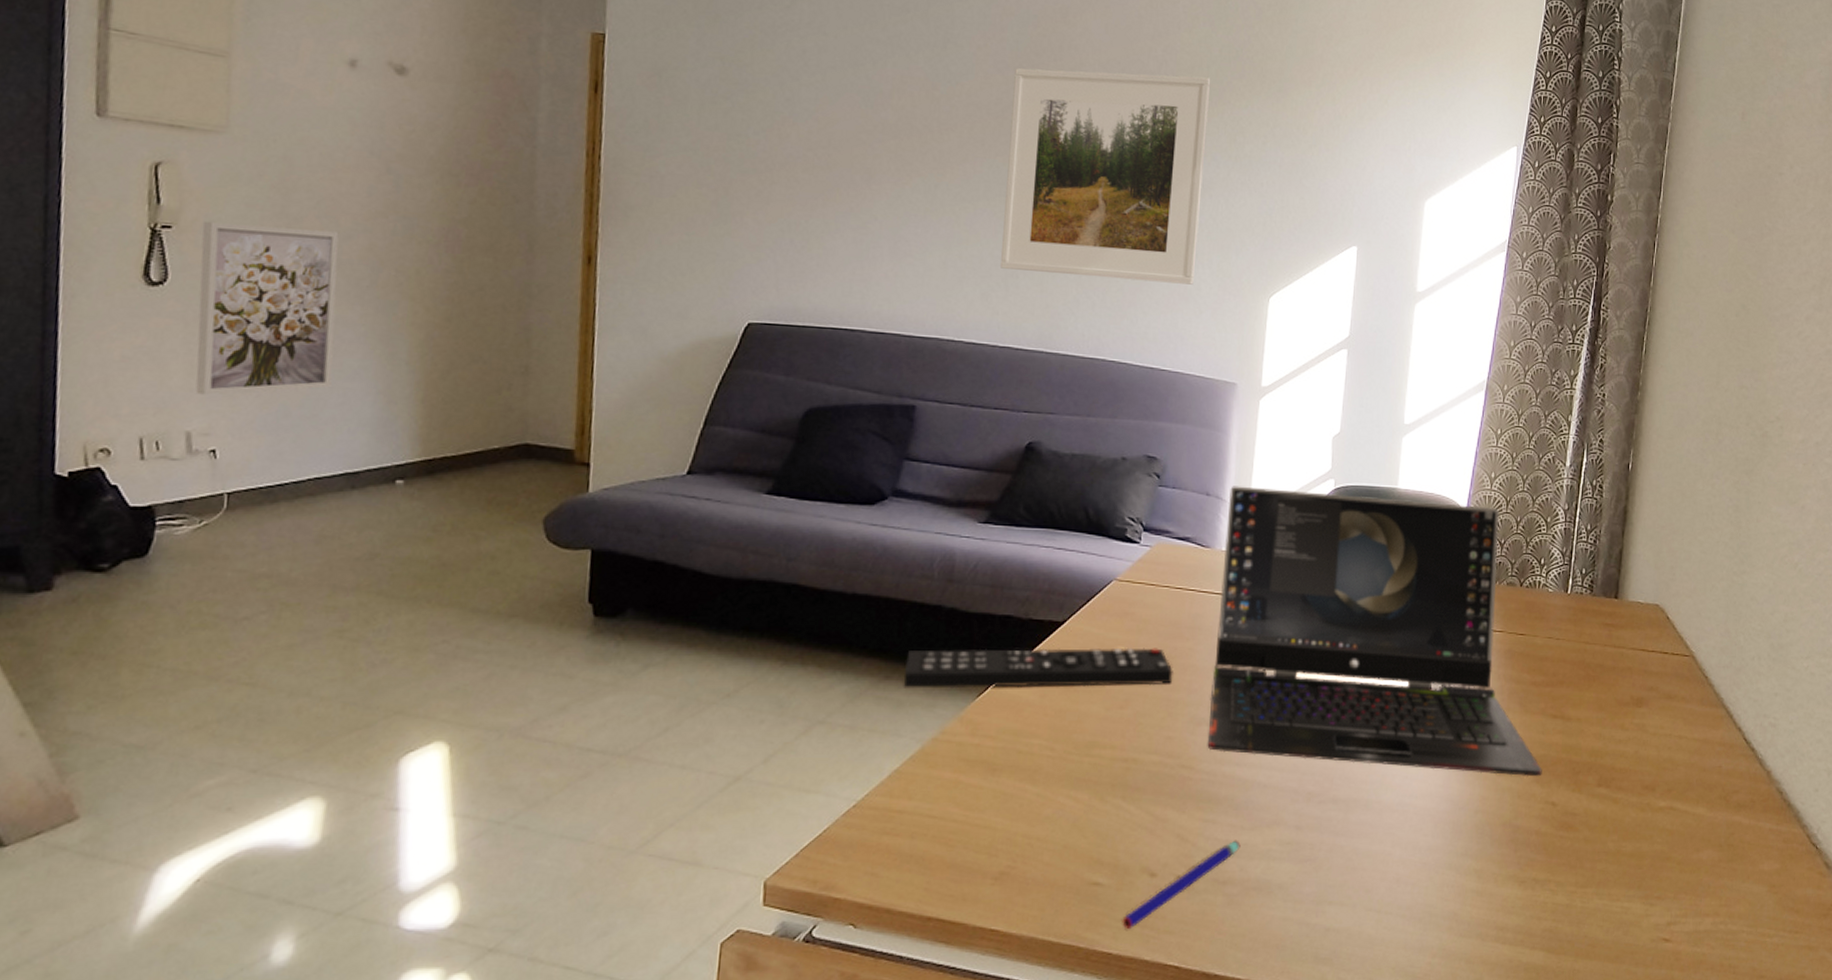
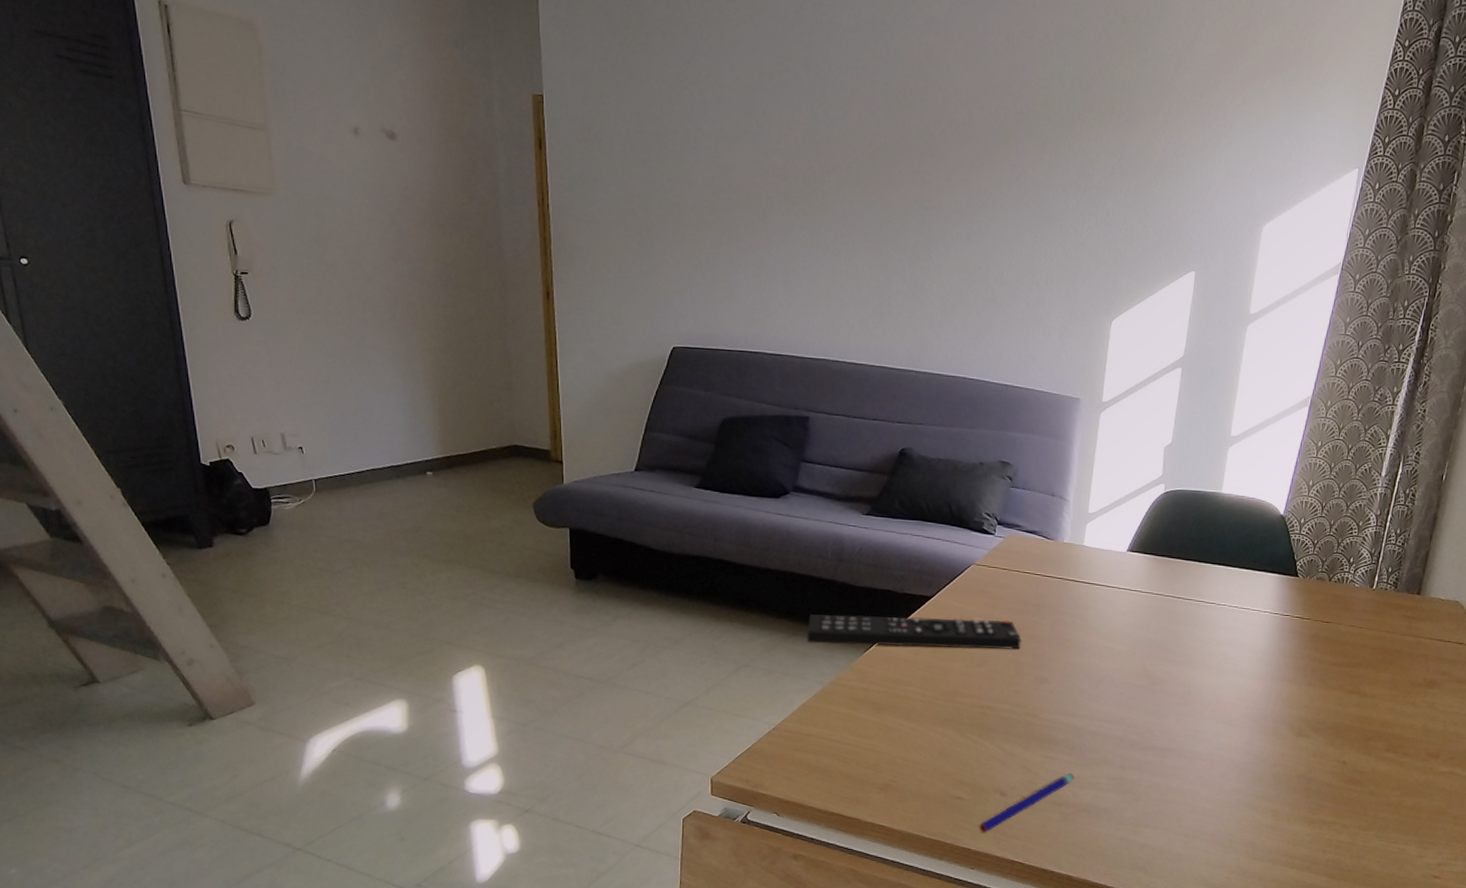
wall art: present [195,220,339,395] -> none [268,267,373,405]
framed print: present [1001,68,1211,285] -> none [876,109,1063,310]
laptop computer: present [1207,486,1542,777] -> none [1048,488,1337,741]

